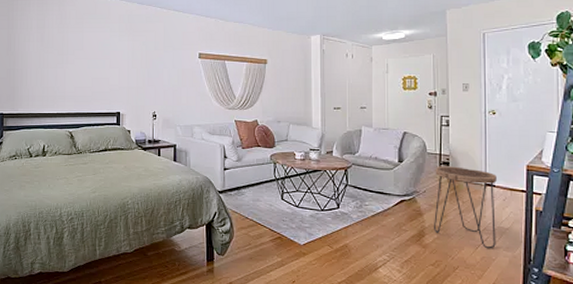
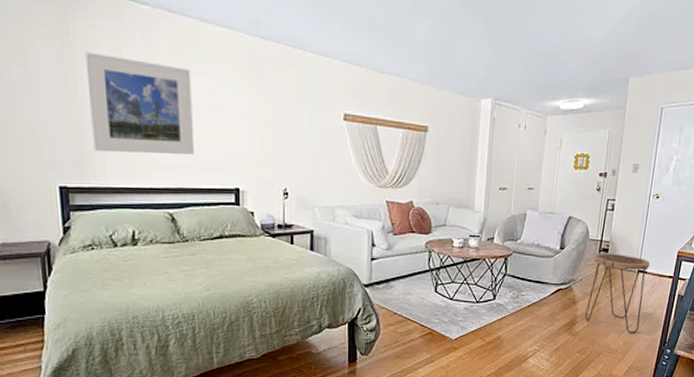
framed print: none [22,22,90,88] -> present [85,52,195,154]

